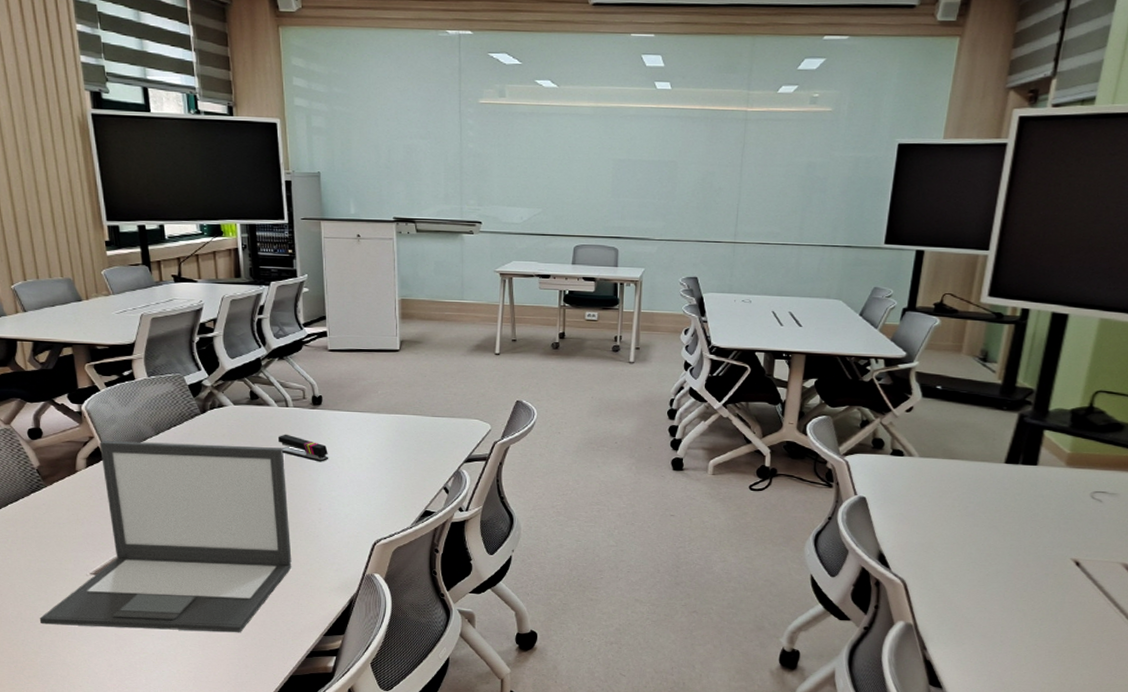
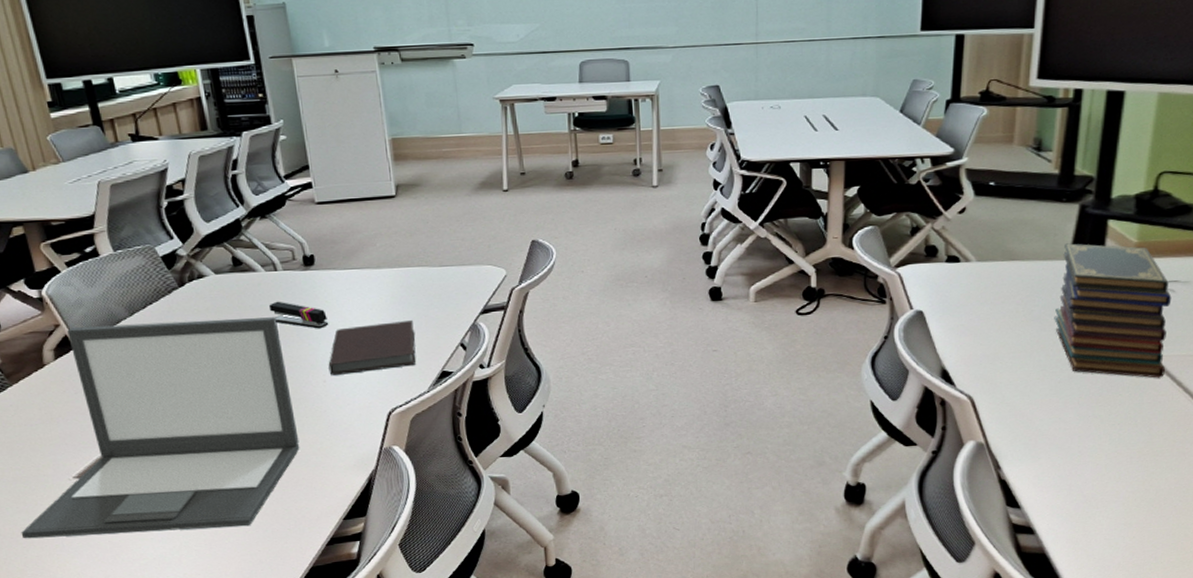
notebook: none [325,461,405,505] -> present [328,319,416,375]
book stack: none [987,448,1099,580] -> present [1054,243,1172,378]

